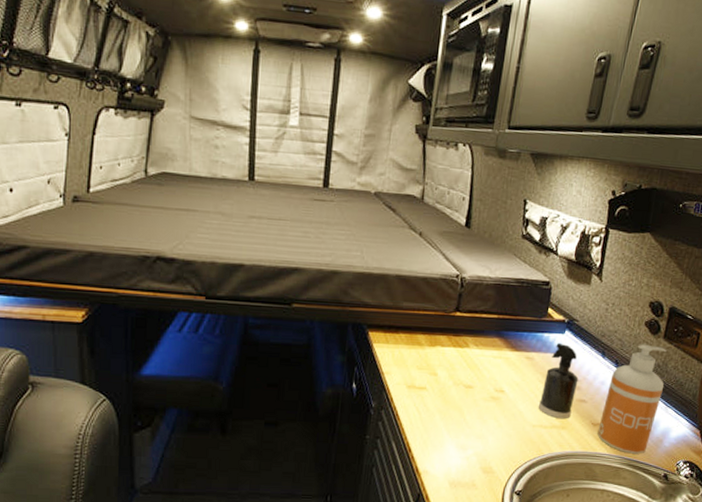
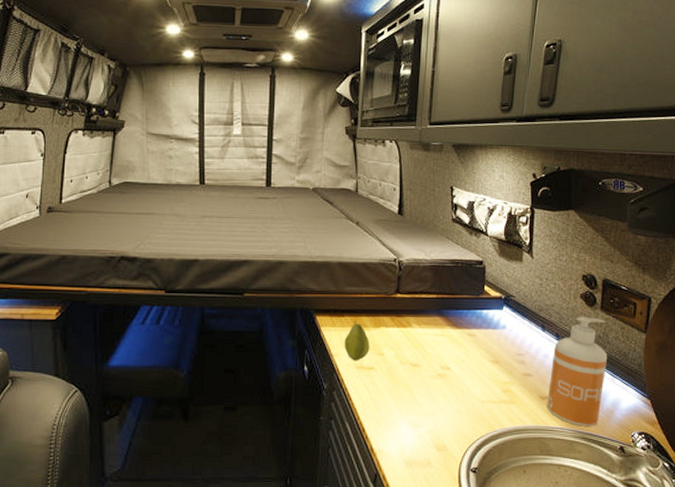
fruit: none [396,337,424,380] -> present [344,320,370,361]
spray bottle: present [539,343,579,419] -> none [486,318,522,394]

